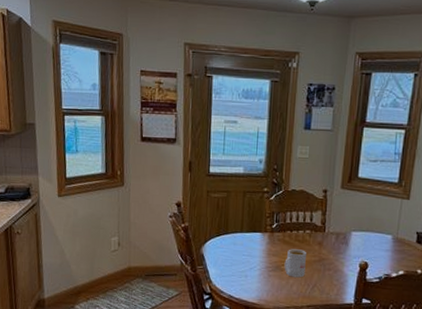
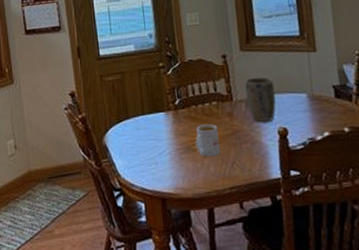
plant pot: none [337,214,366,255] -> present [244,77,276,122]

